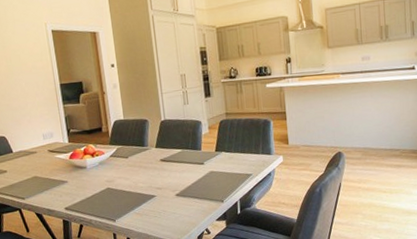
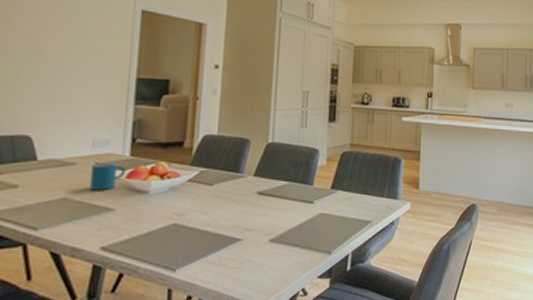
mug: none [46,150,68,169] -> present [89,164,126,190]

